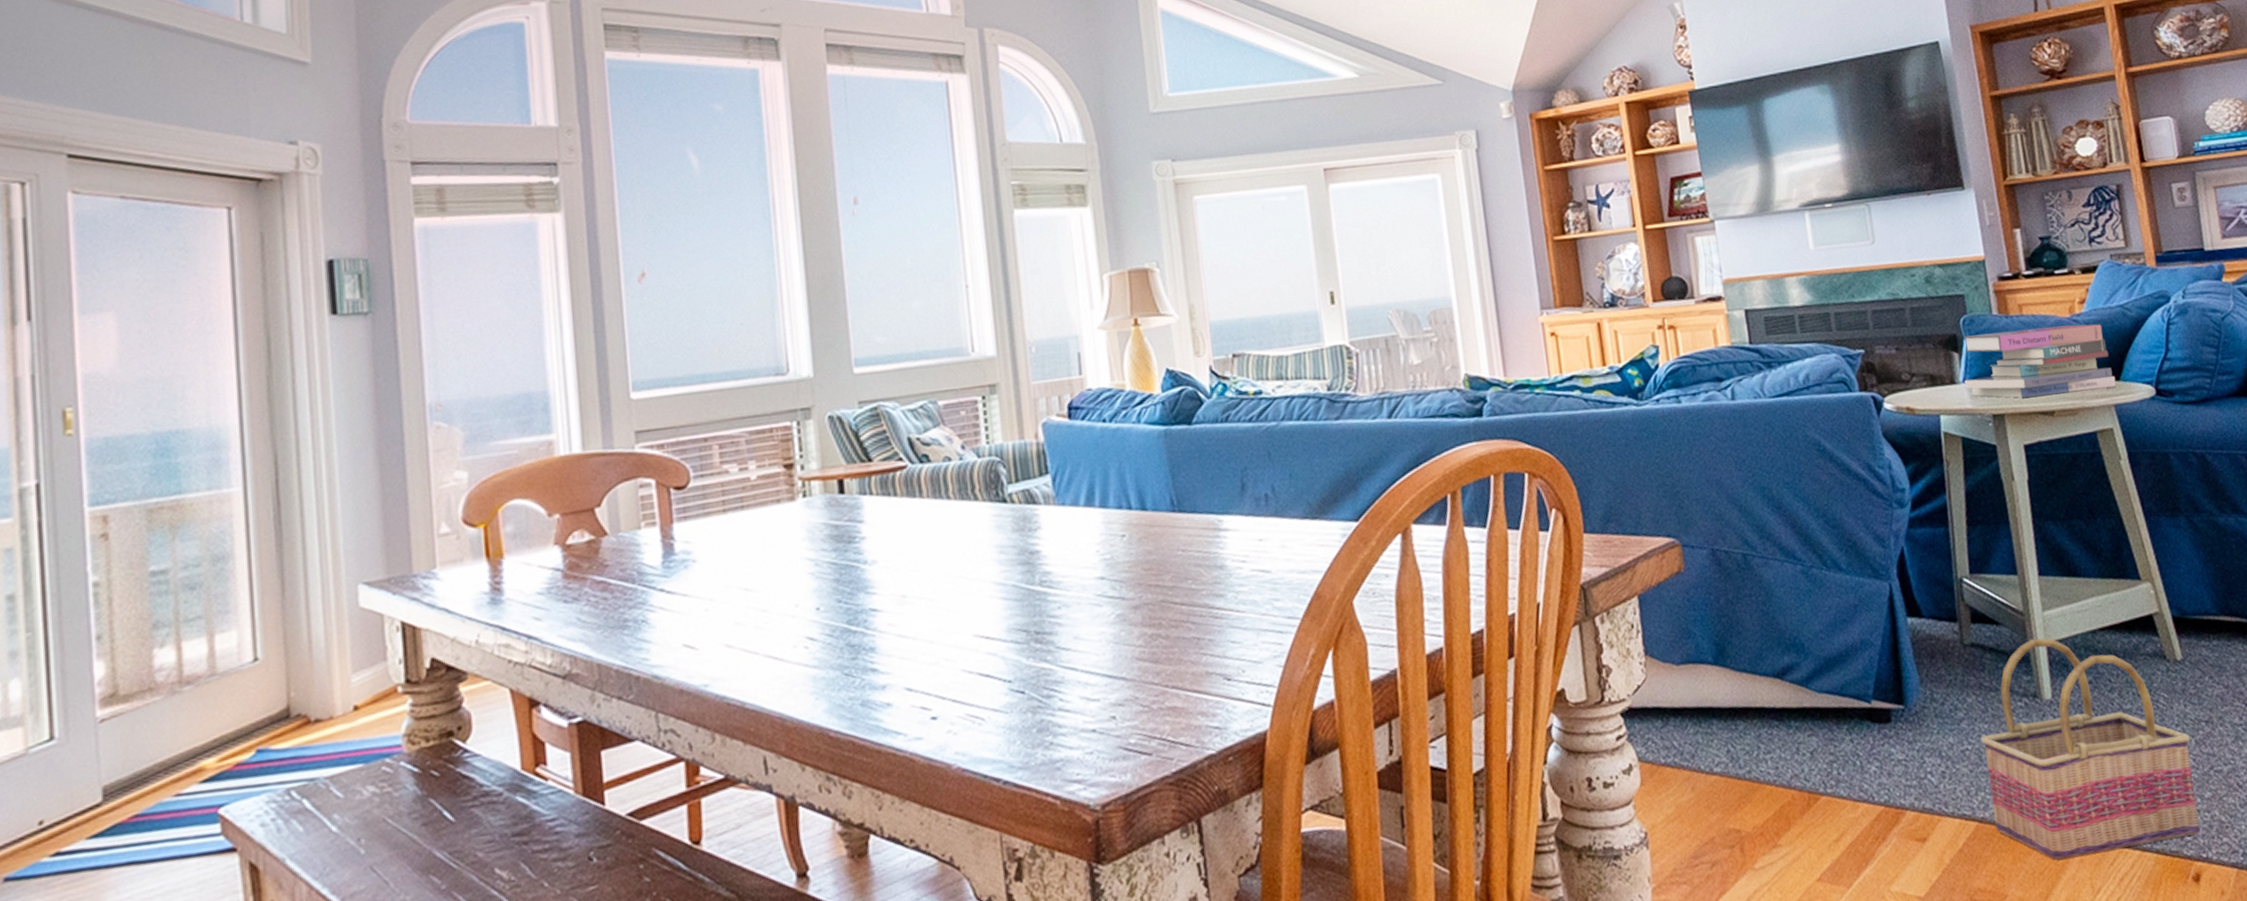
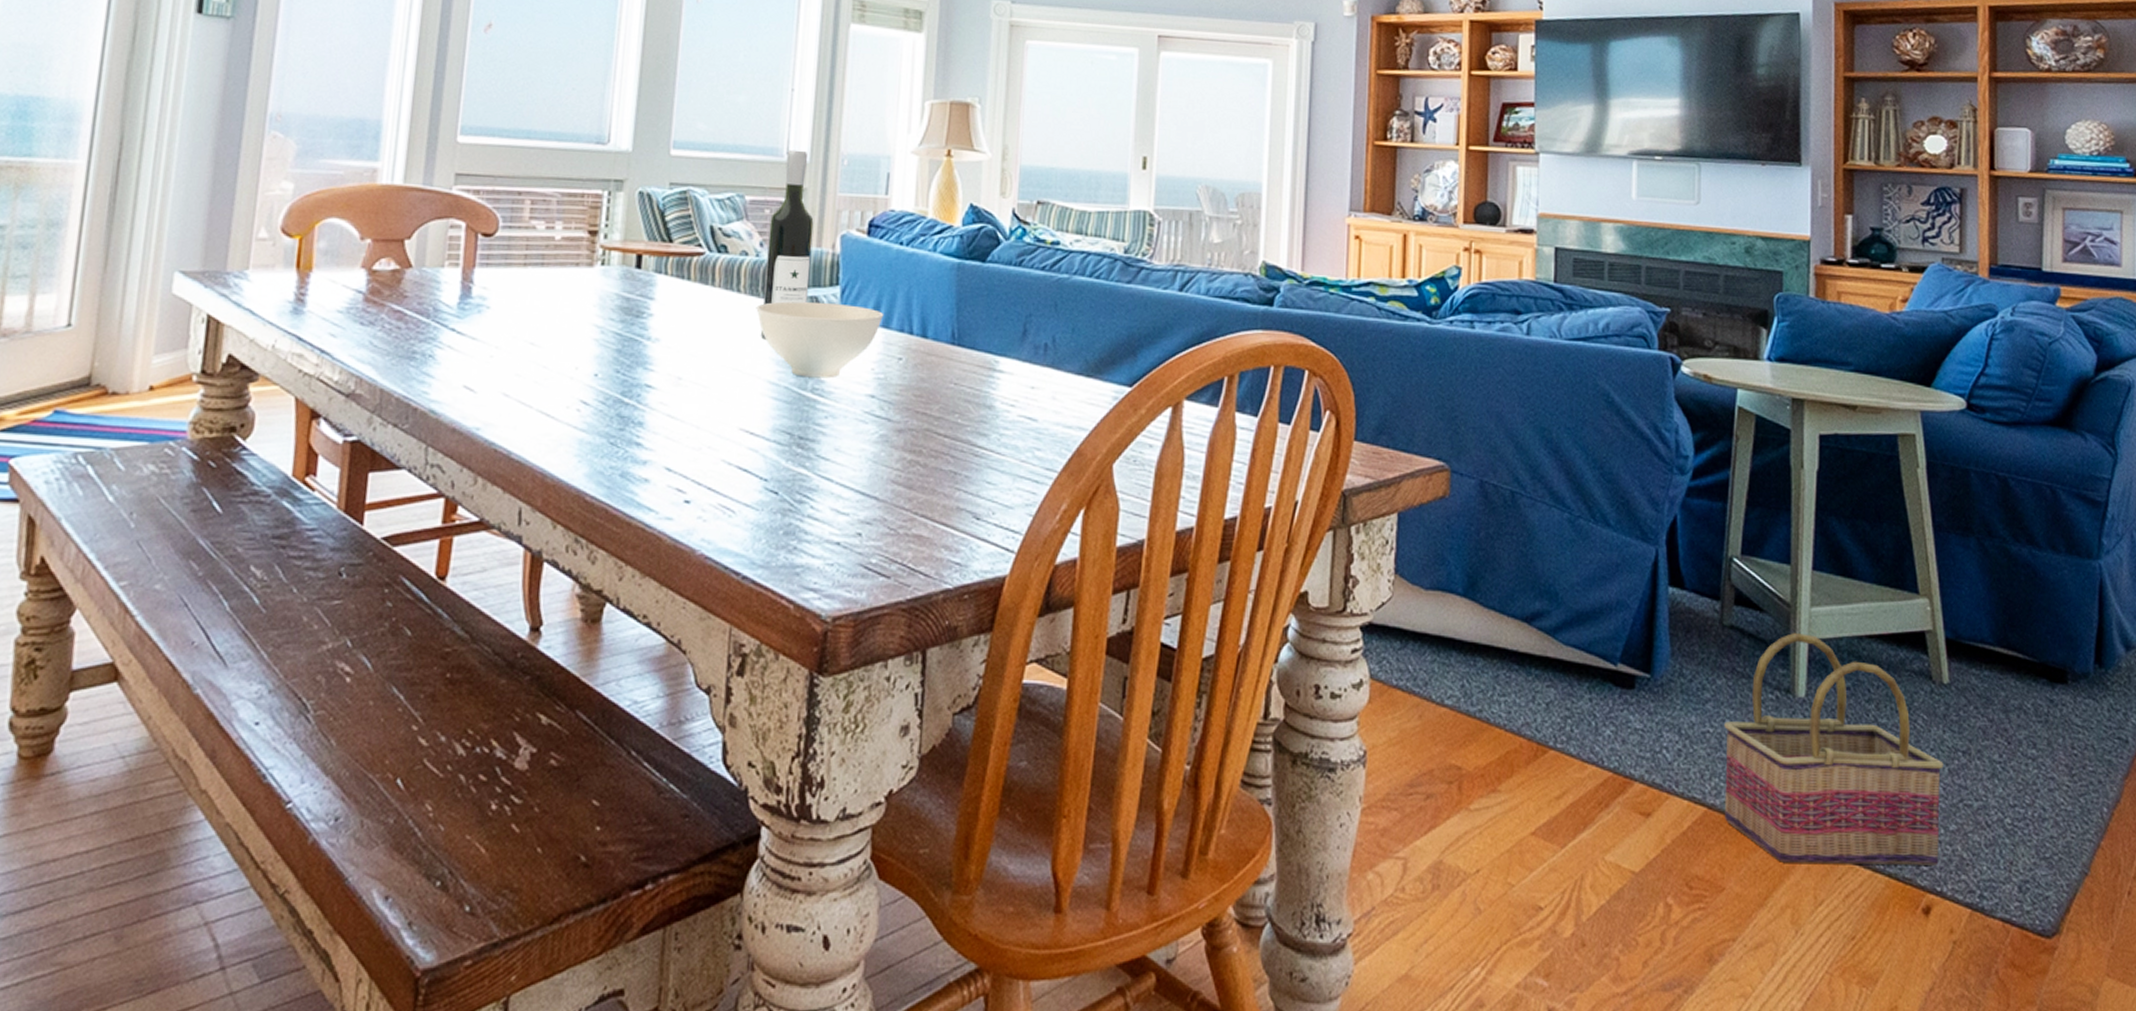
bottle: none [967,345,1021,542] -> present [760,149,814,340]
bowl: none [969,490,1100,572] -> present [756,301,884,379]
books: present [1963,324,2116,398] -> none [1768,314,1927,393]

